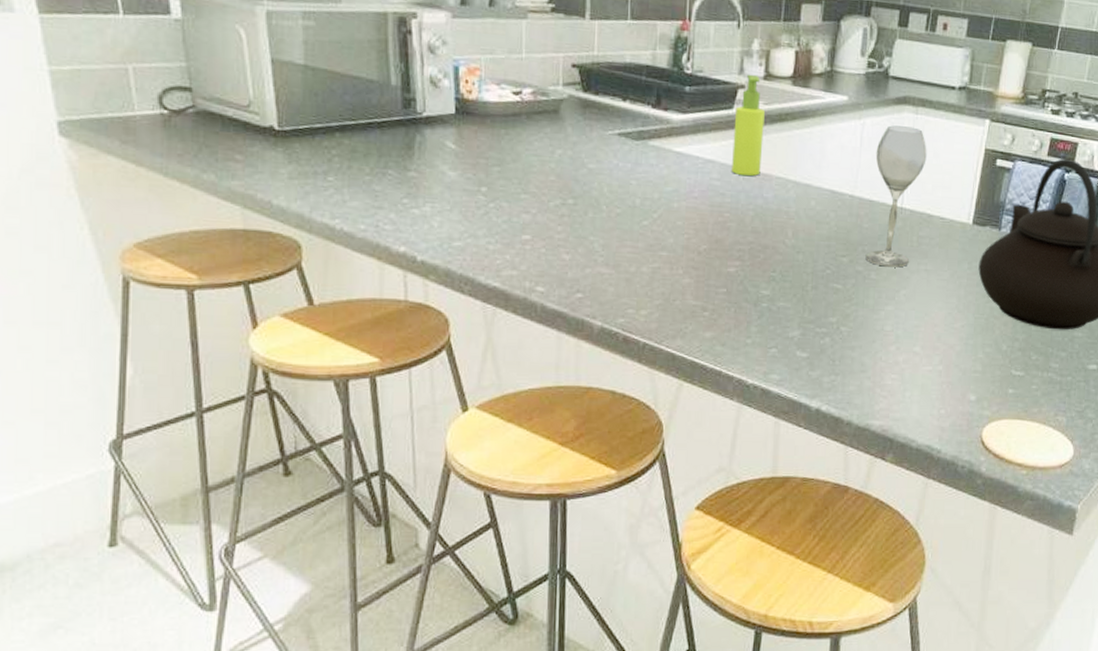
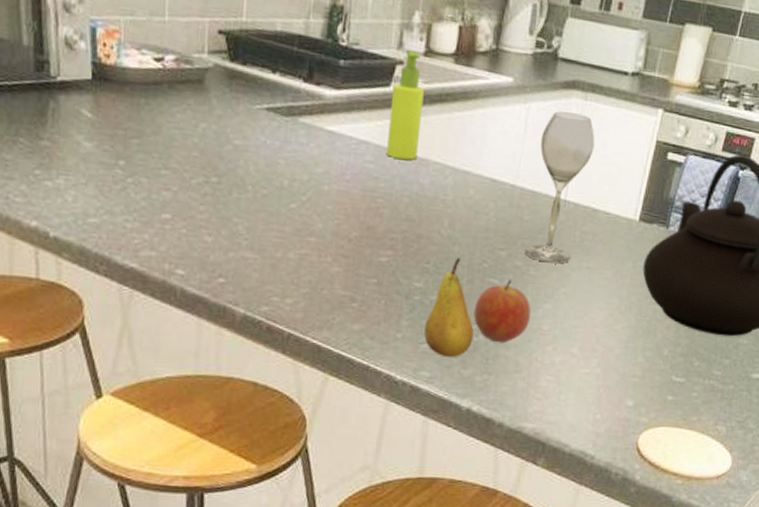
fruit: none [773,265,820,361] -> present [424,257,474,358]
fruit: none [819,284,874,345] -> present [473,279,531,344]

